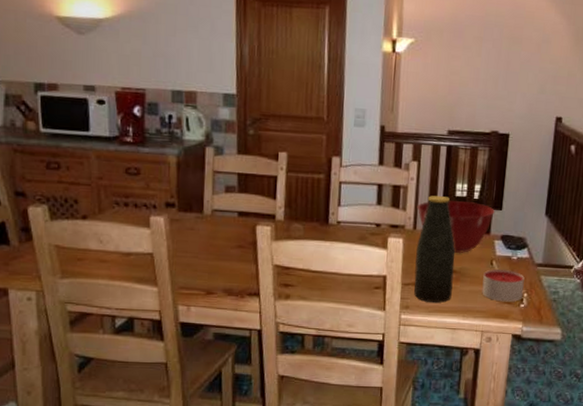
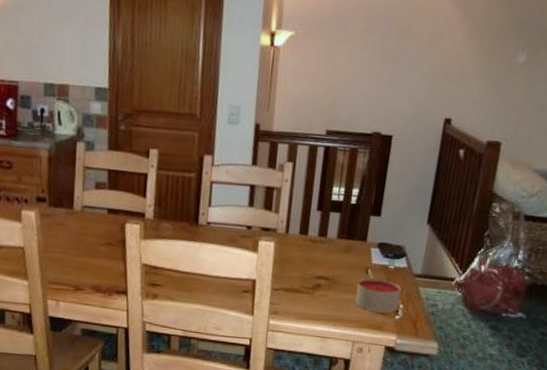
bottle: present [414,195,455,304] -> none [284,199,329,311]
mixing bowl: present [417,201,495,254] -> none [290,204,373,261]

